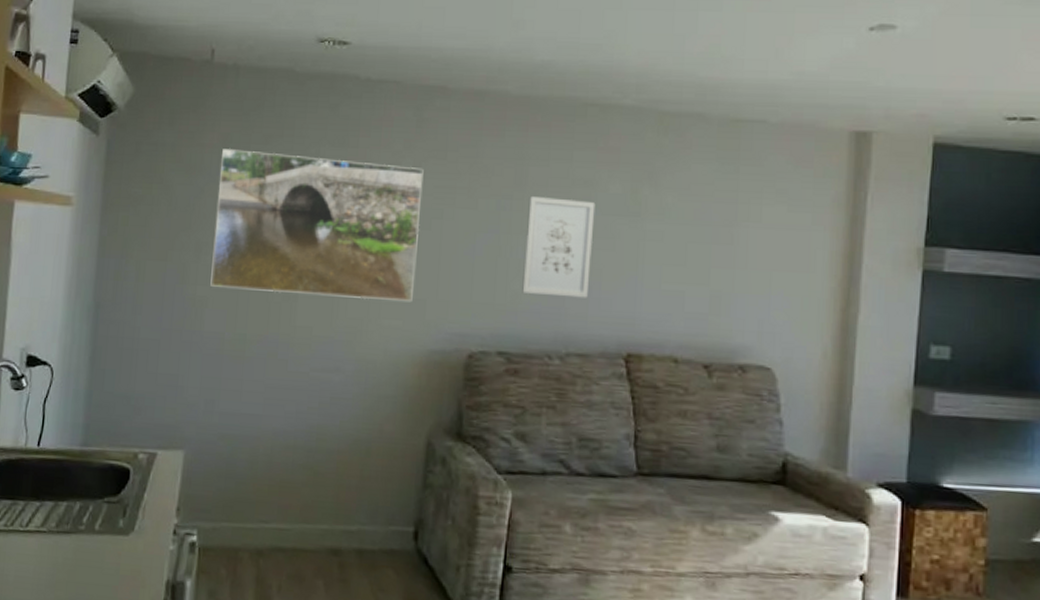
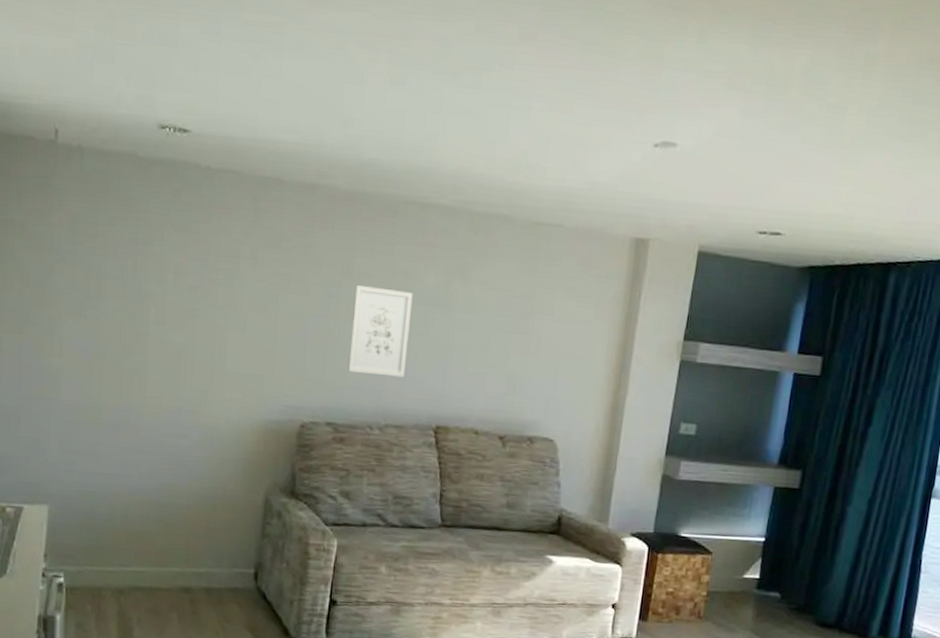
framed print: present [210,149,424,303] -> none [65,229,261,378]

